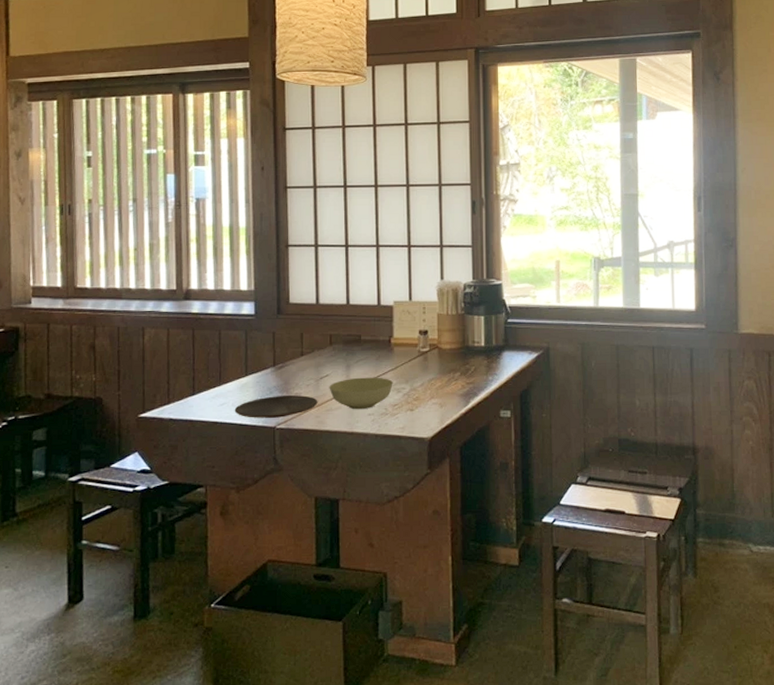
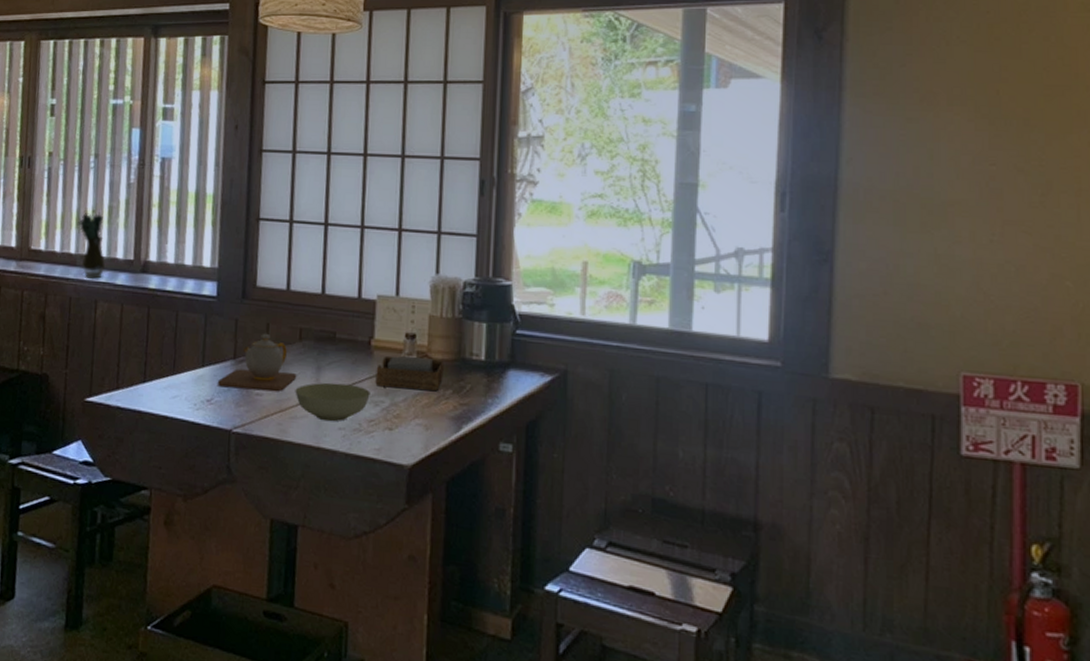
vase: none [121,249,149,310] -> present [78,210,105,280]
plate: present [234,395,318,418] -> none [187,393,281,420]
teapot: none [261,341,330,391] -> present [218,333,297,391]
napkin holder: none [397,348,452,376] -> present [375,355,444,392]

